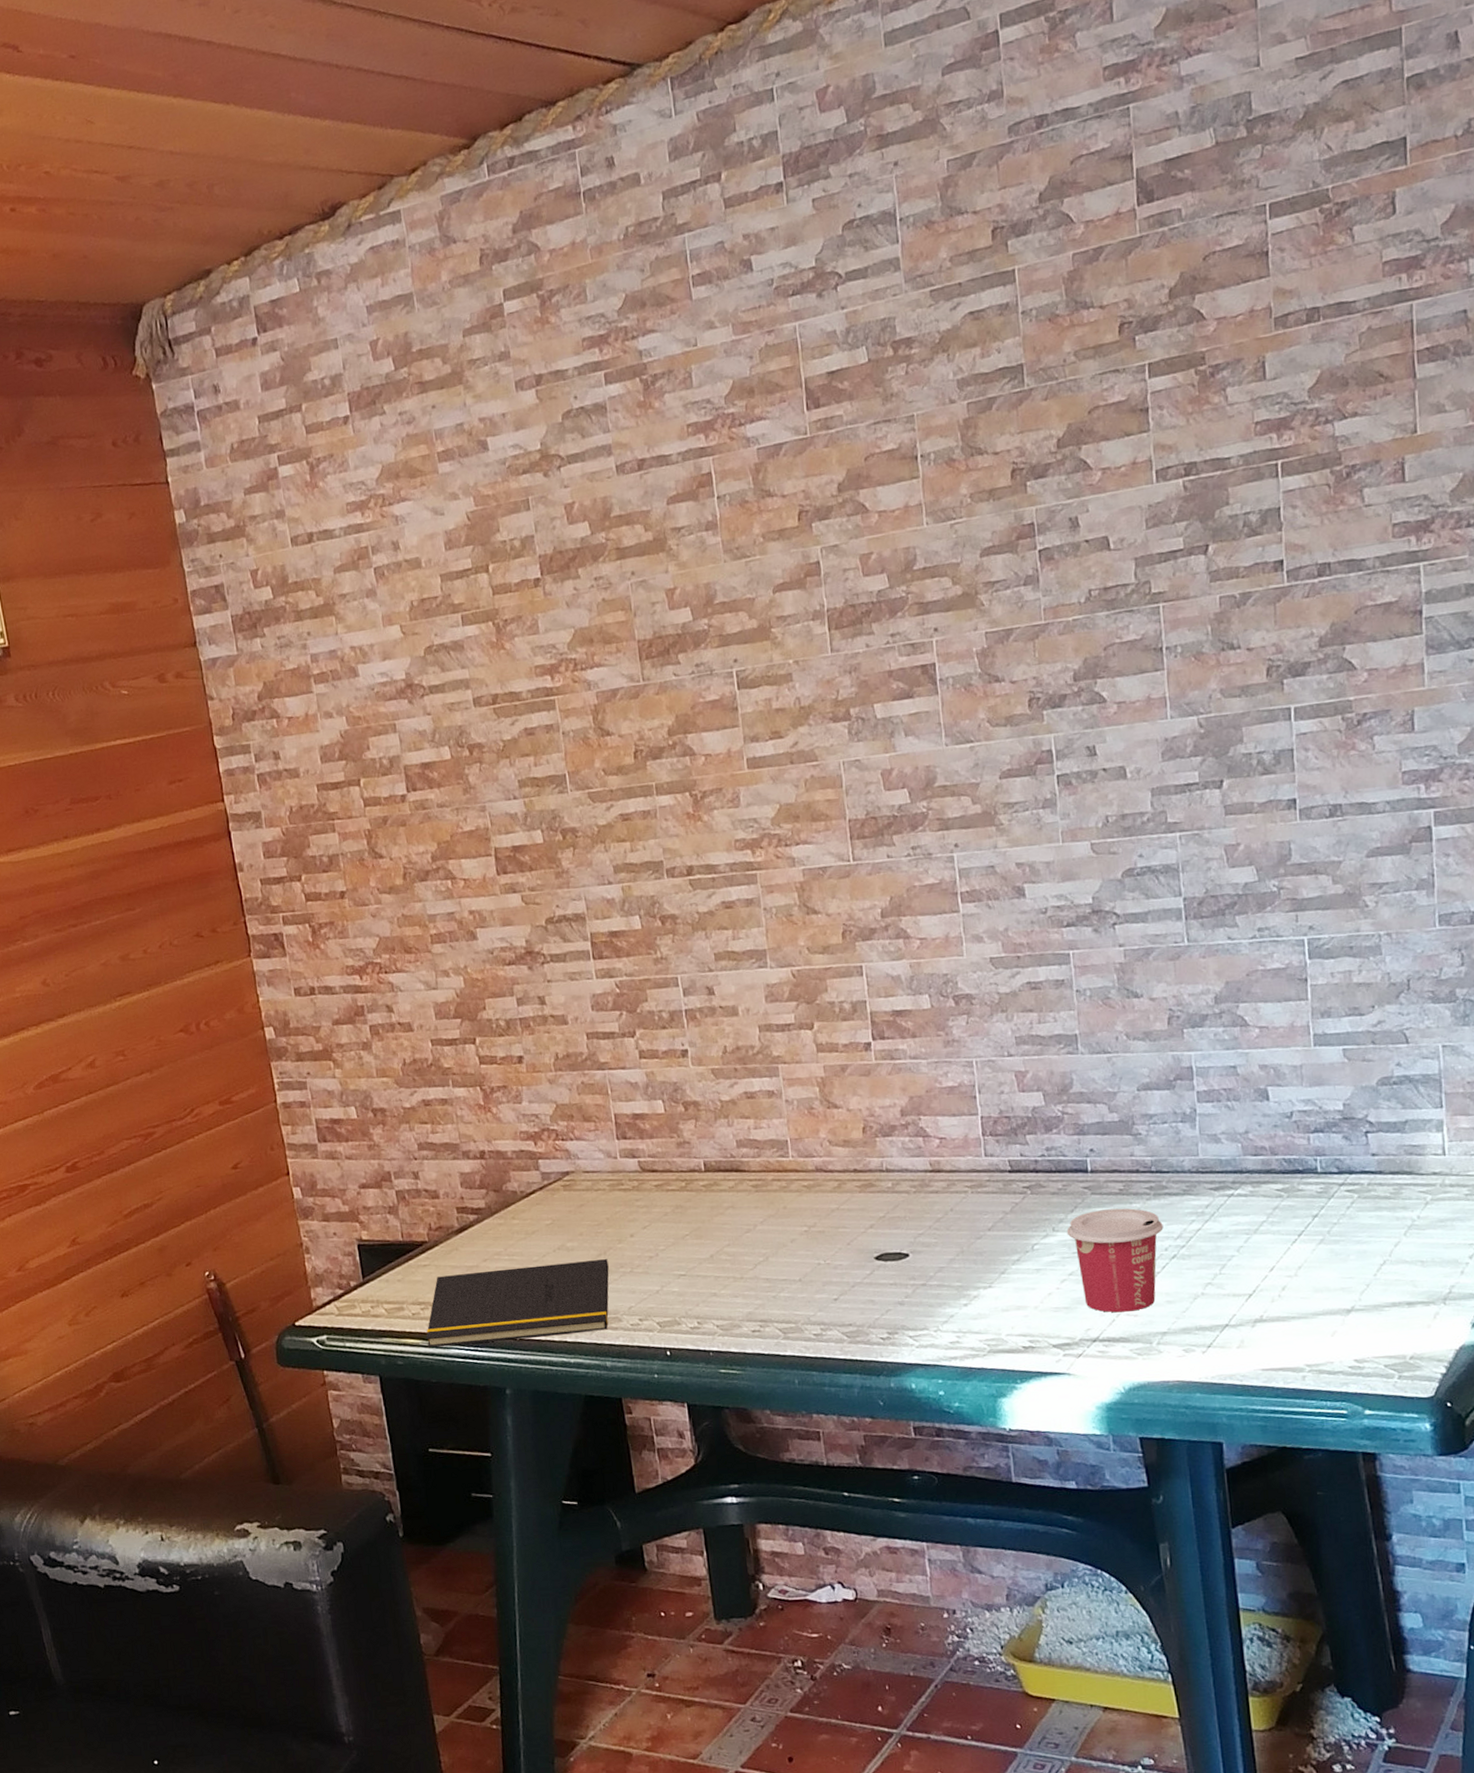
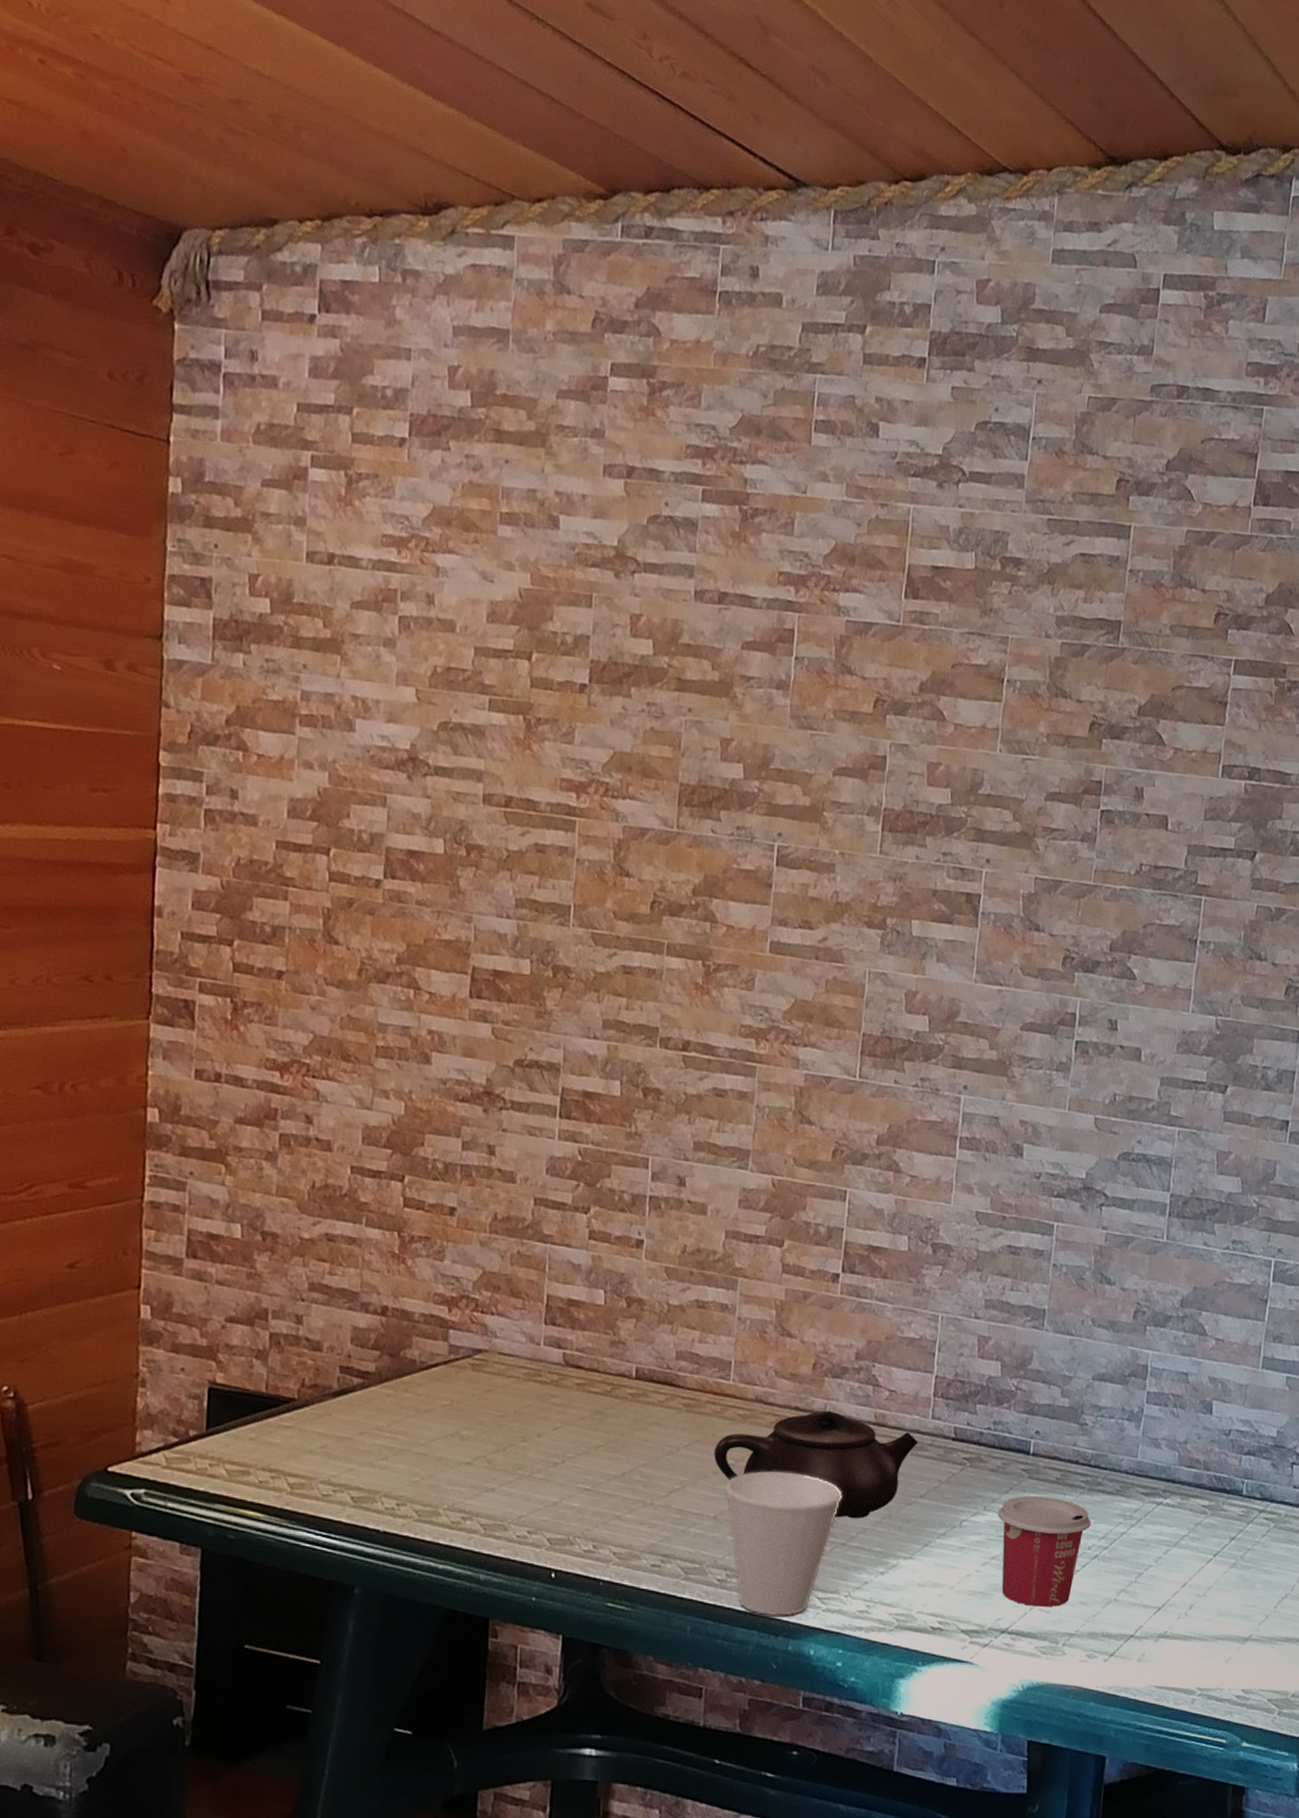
notepad: present [426,1259,609,1347] -> none [270,1442,506,1537]
teapot: none [788,1167,976,1262] -> present [714,1410,918,1519]
cup: none [804,1228,914,1360] -> present [725,1471,842,1617]

